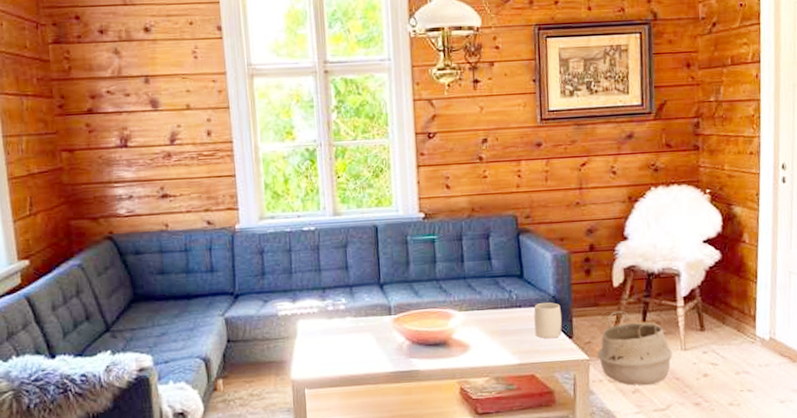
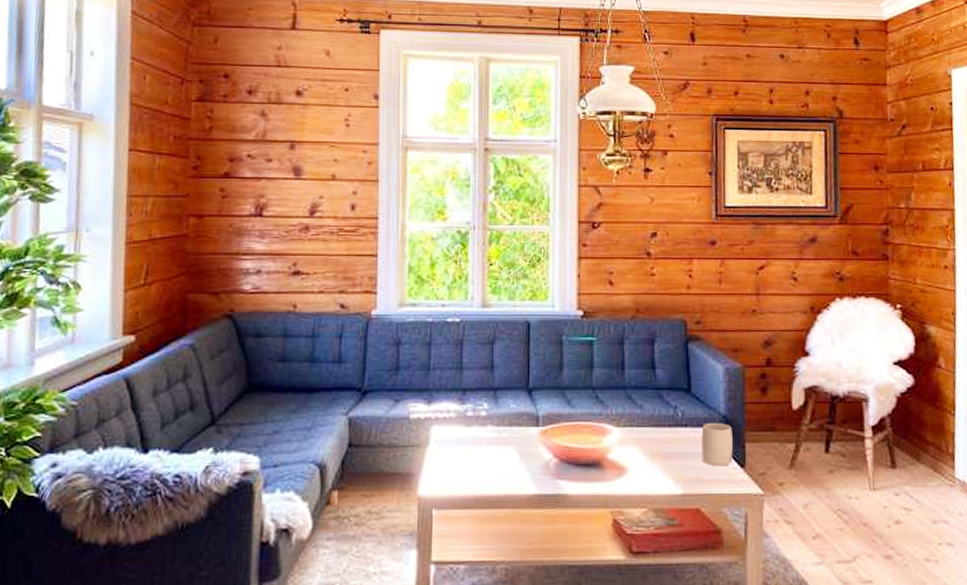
woven basket: present [597,311,673,386] -> none [773,438,860,531]

